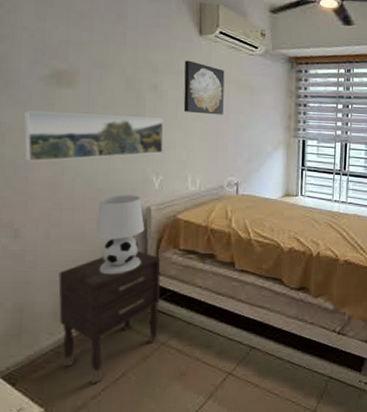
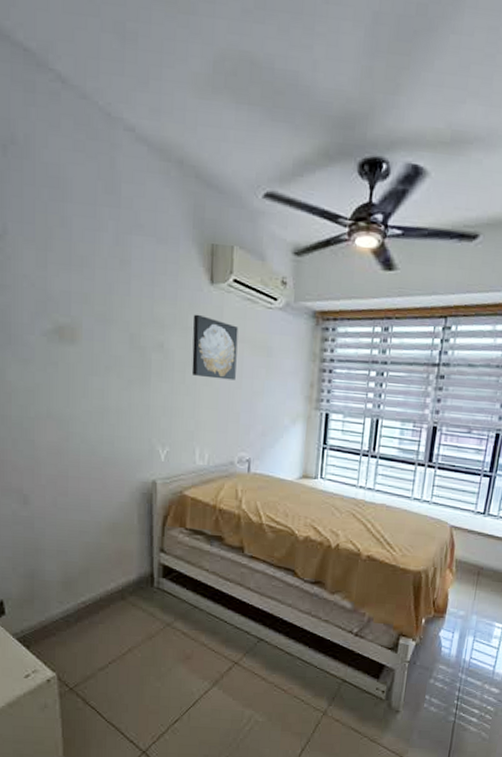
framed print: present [23,110,164,162] -> none [28,369,171,426]
nightstand: present [58,250,161,384] -> none [66,526,167,656]
table lamp: present [95,195,145,275] -> none [100,465,151,549]

